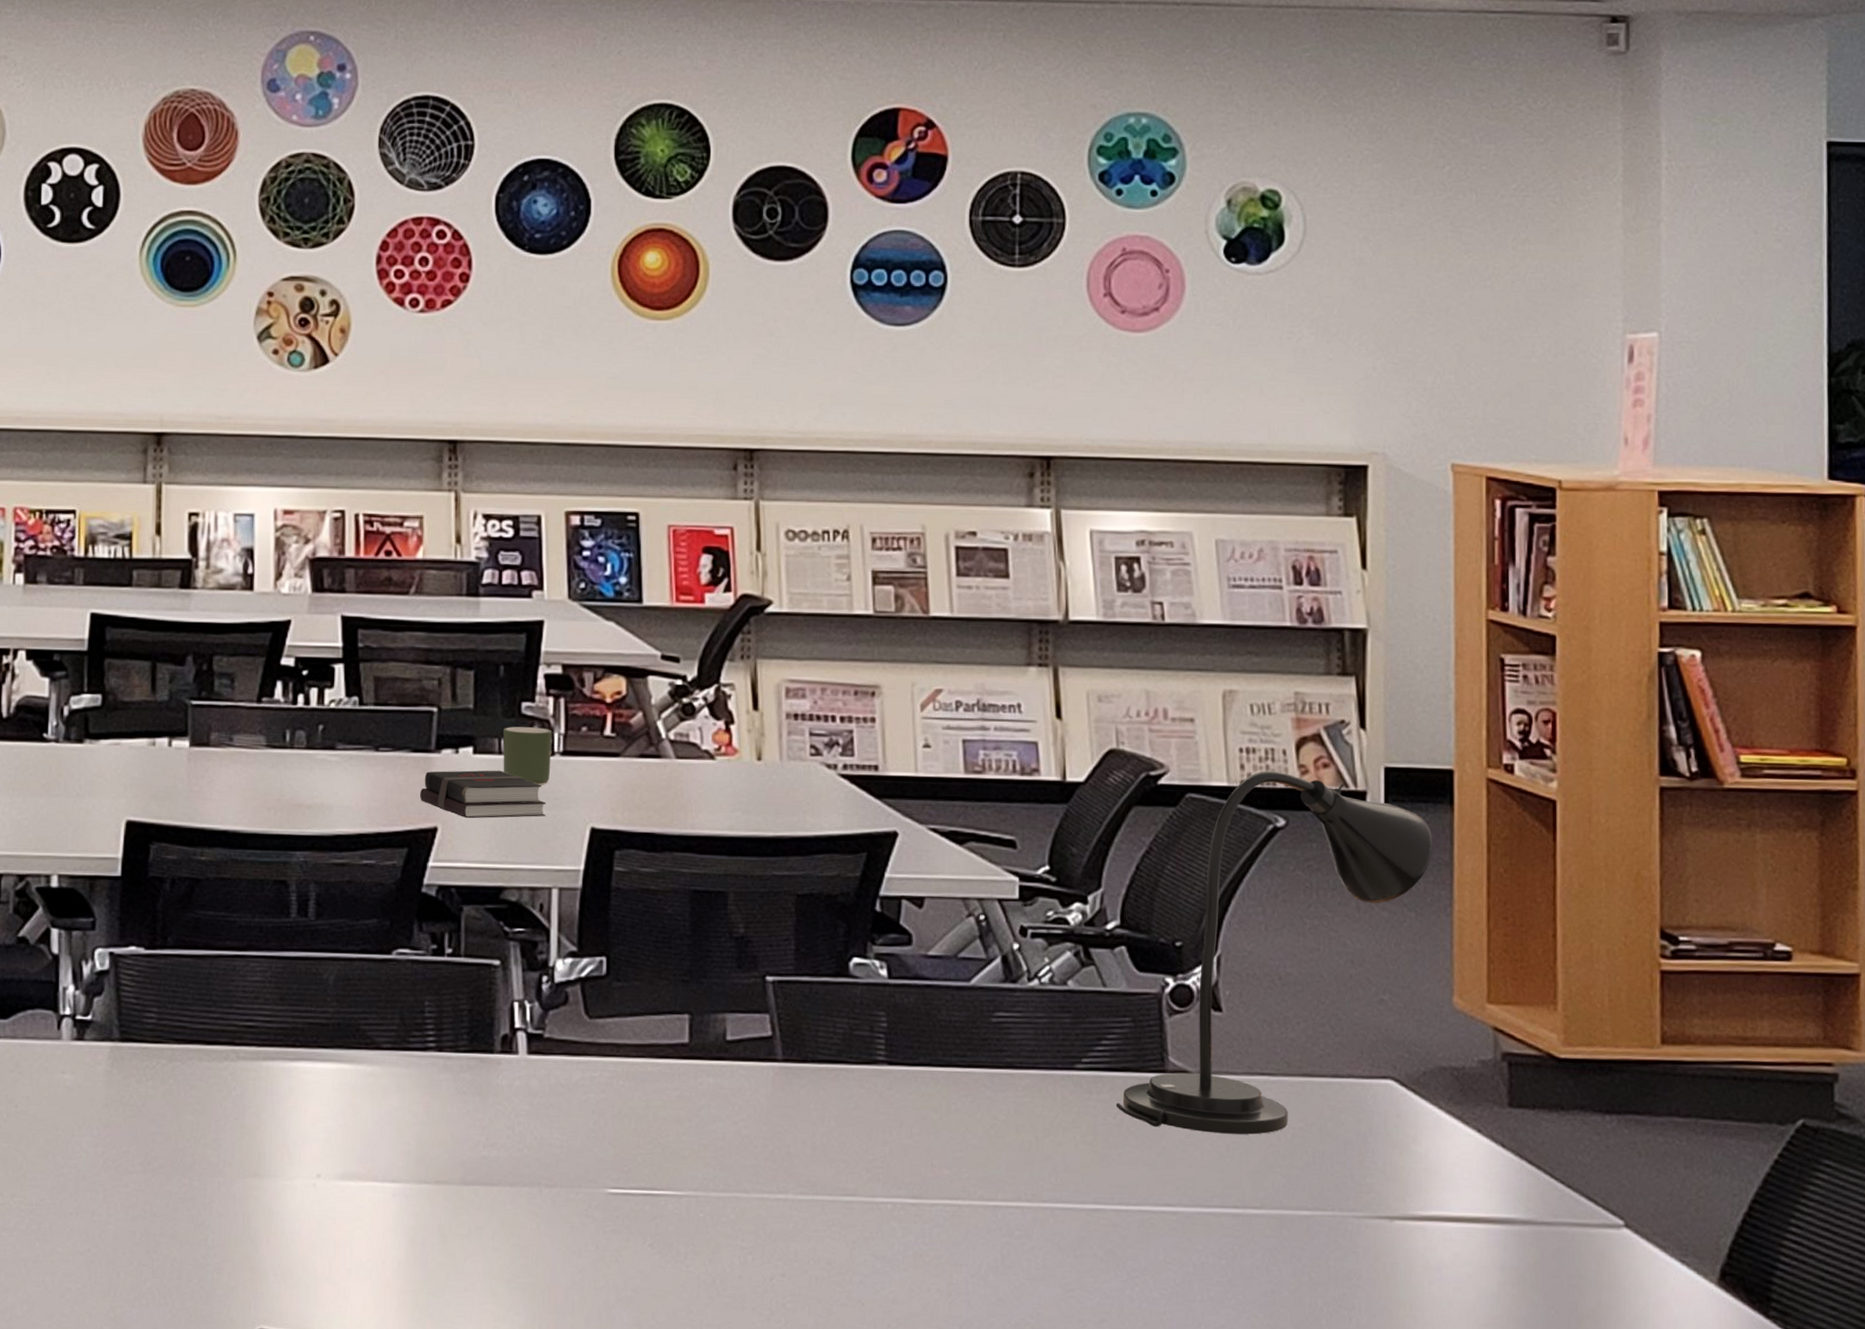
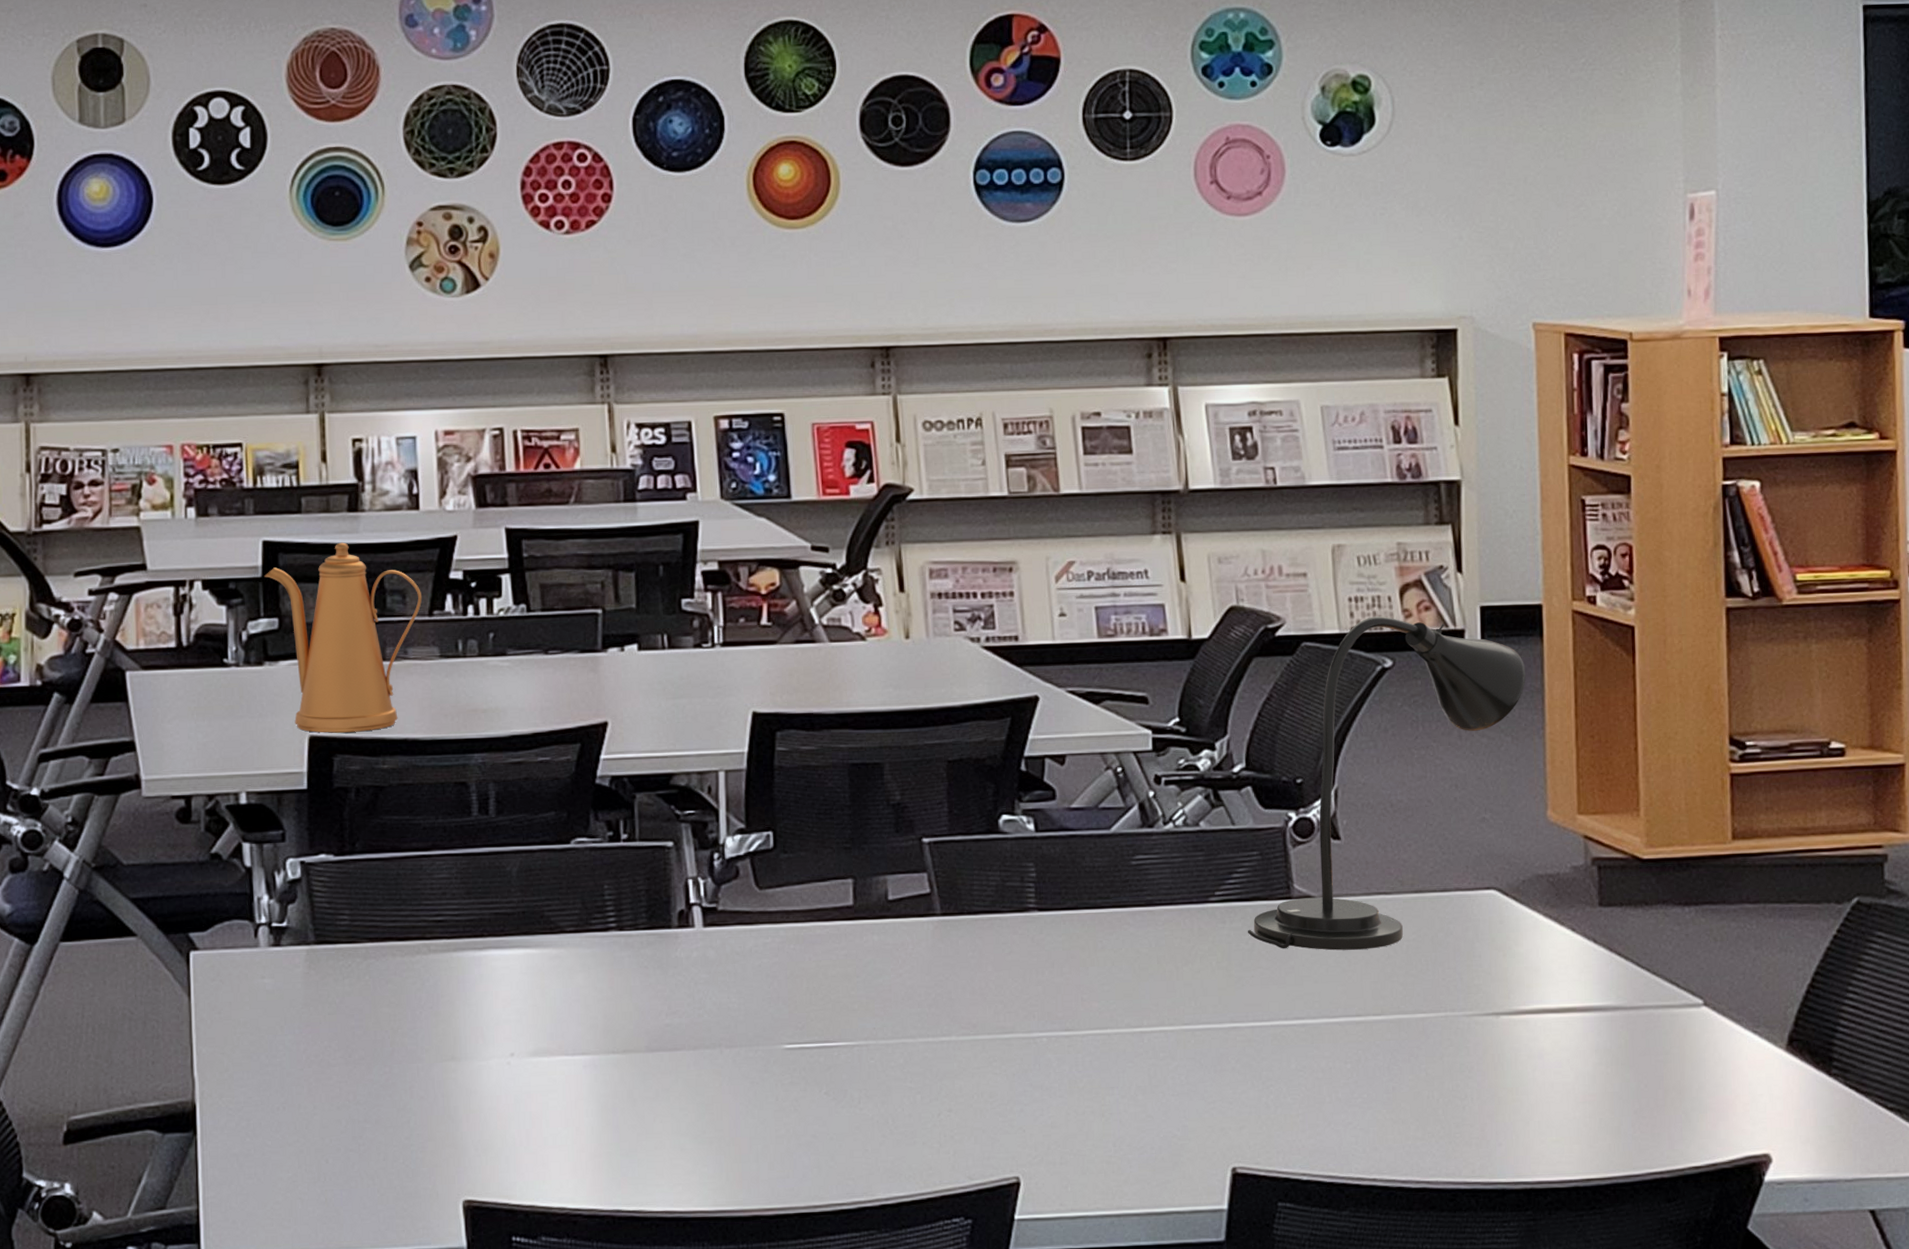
coffee pot: none [90,619,252,820] -> present [264,542,423,733]
hardback book: present [419,770,546,819] -> none [589,664,709,712]
mug: present [503,727,553,785] -> none [666,621,712,676]

